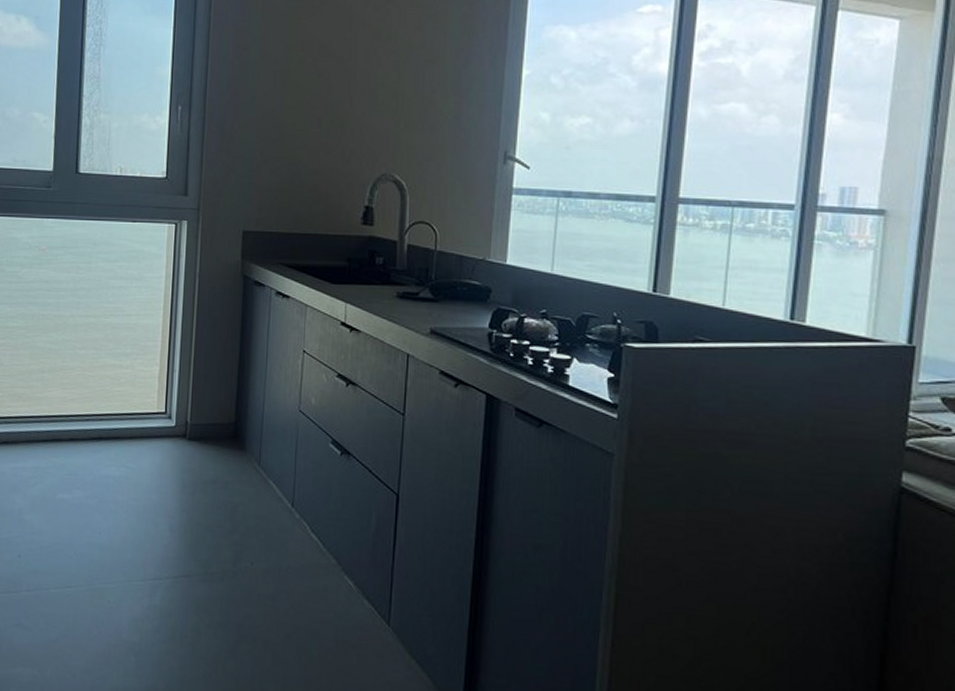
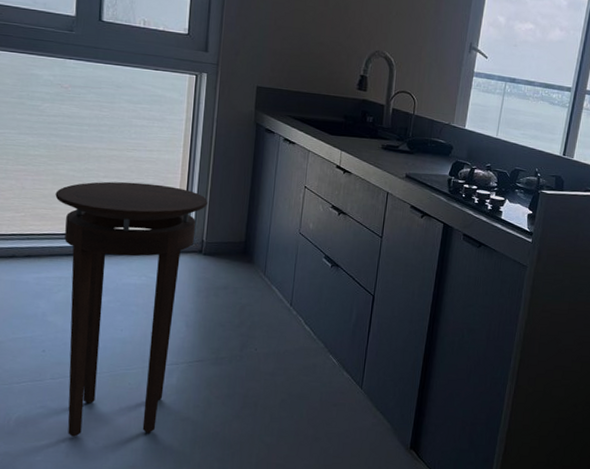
stool: none [32,353,191,668] -> present [55,181,208,437]

